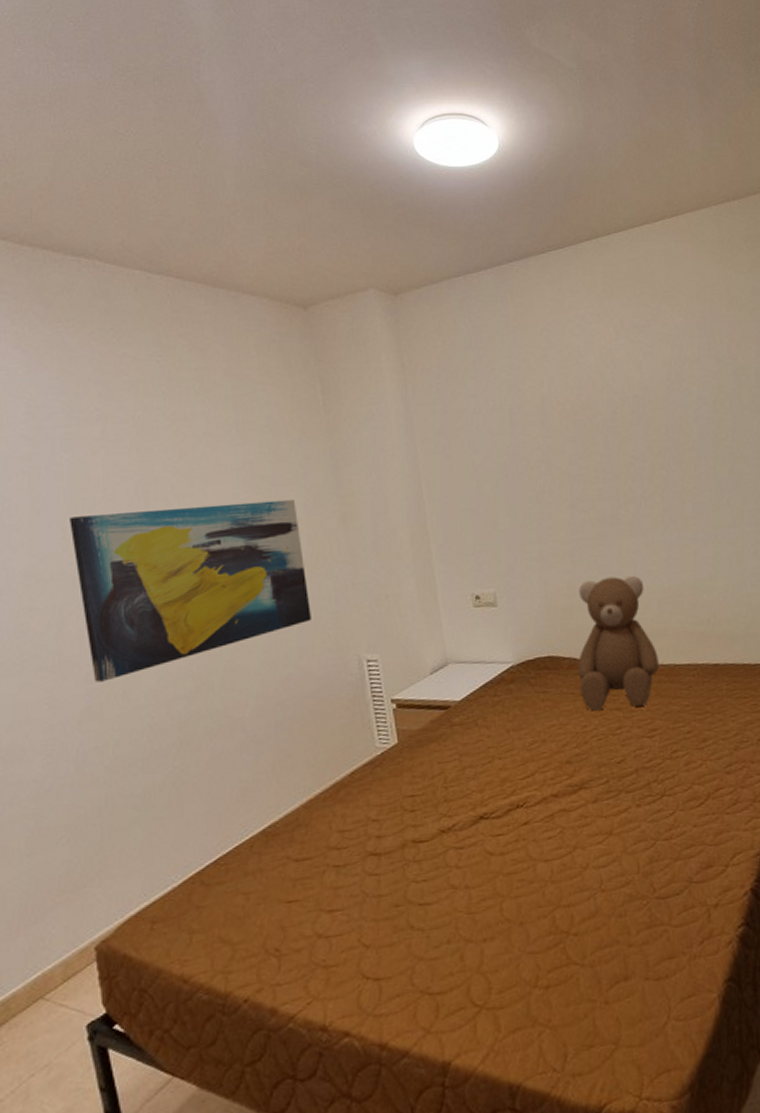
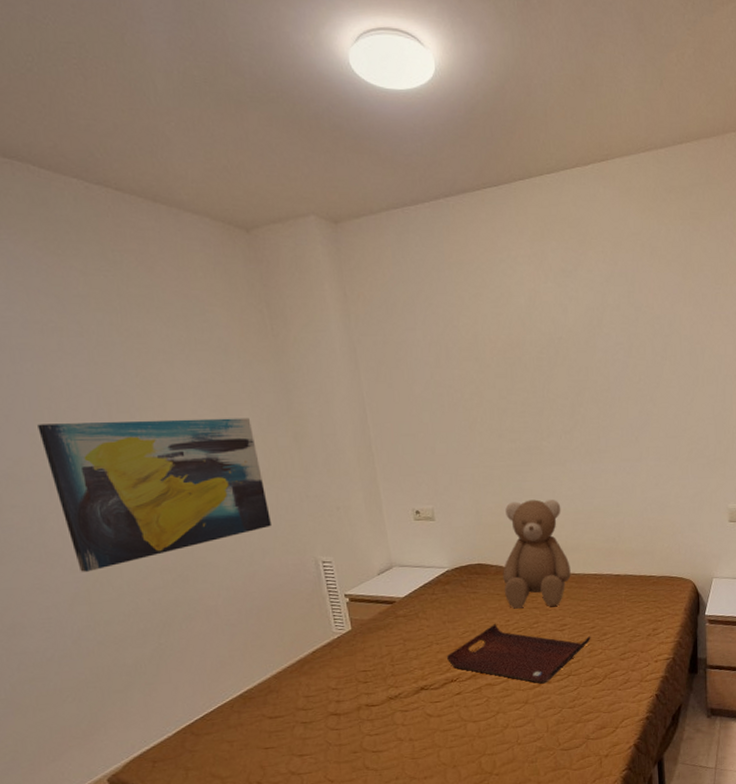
serving tray: none [510,731,688,808] -> present [446,624,591,684]

